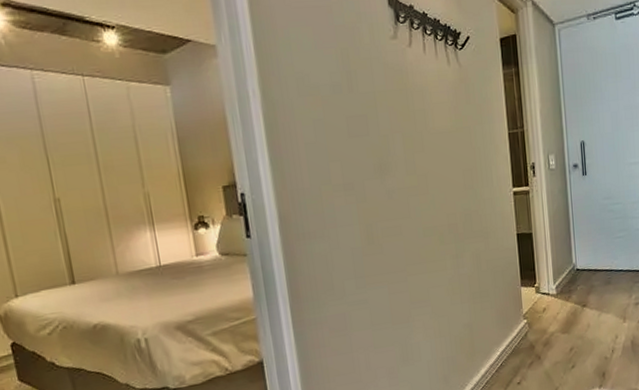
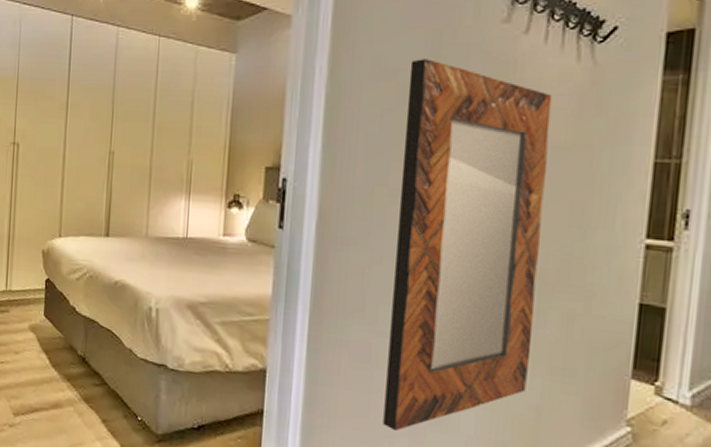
home mirror: none [328,74,459,376] -> present [383,59,552,432]

